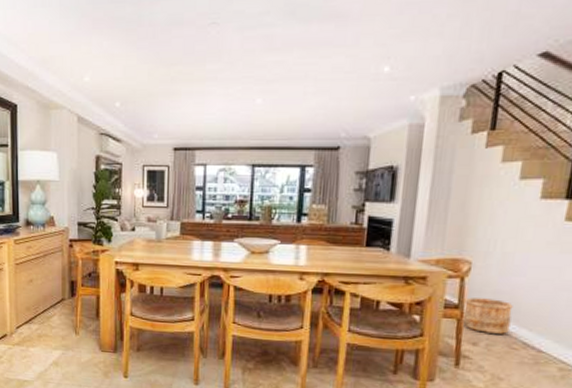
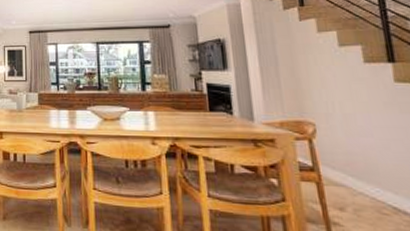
wooden bucket: present [463,297,513,334] -> none [317,159,374,198]

